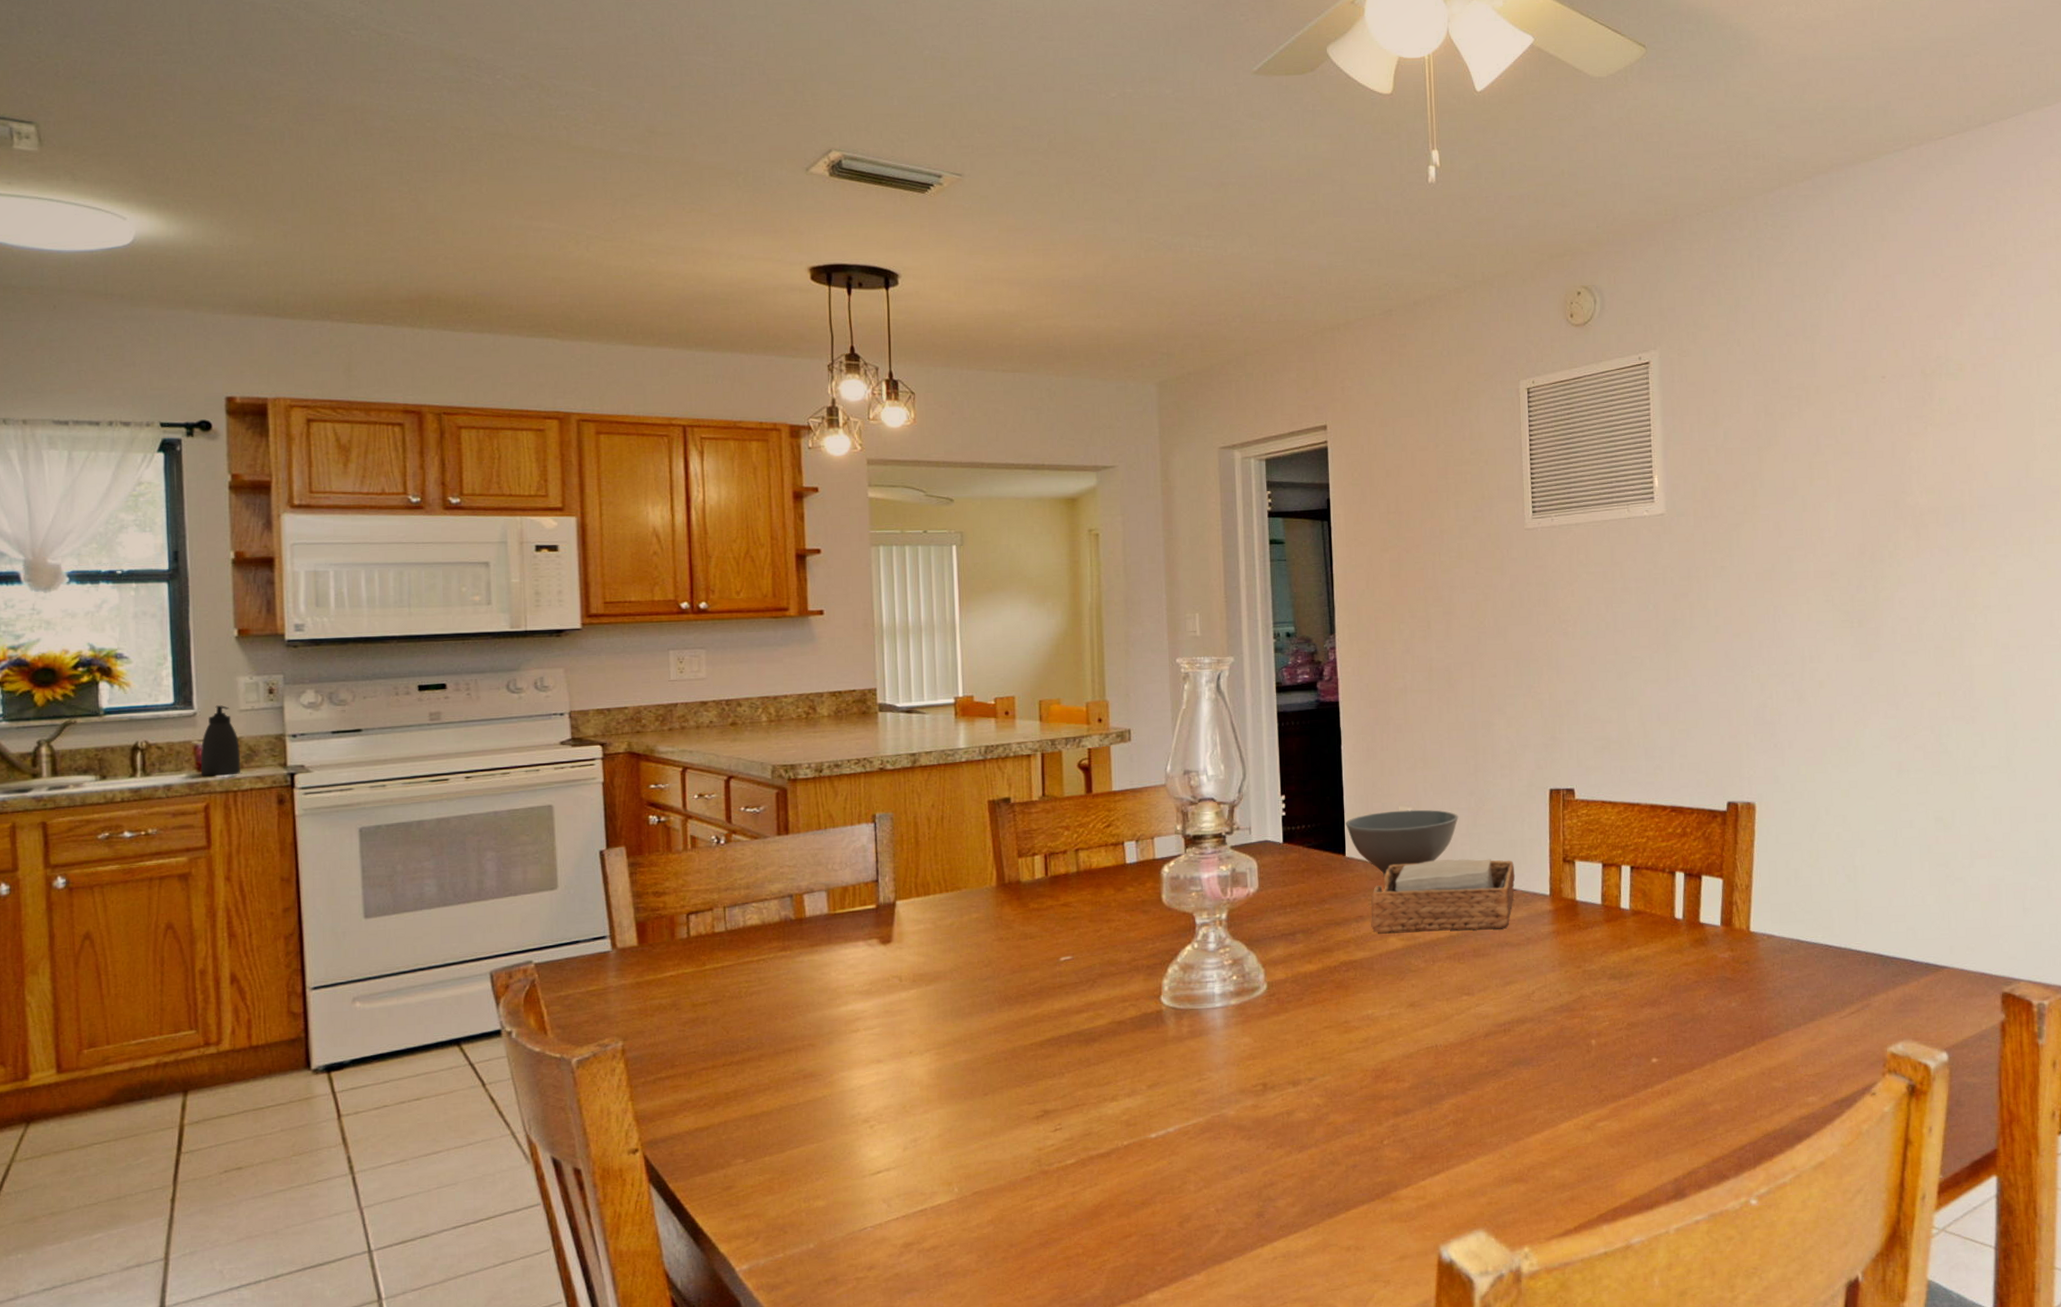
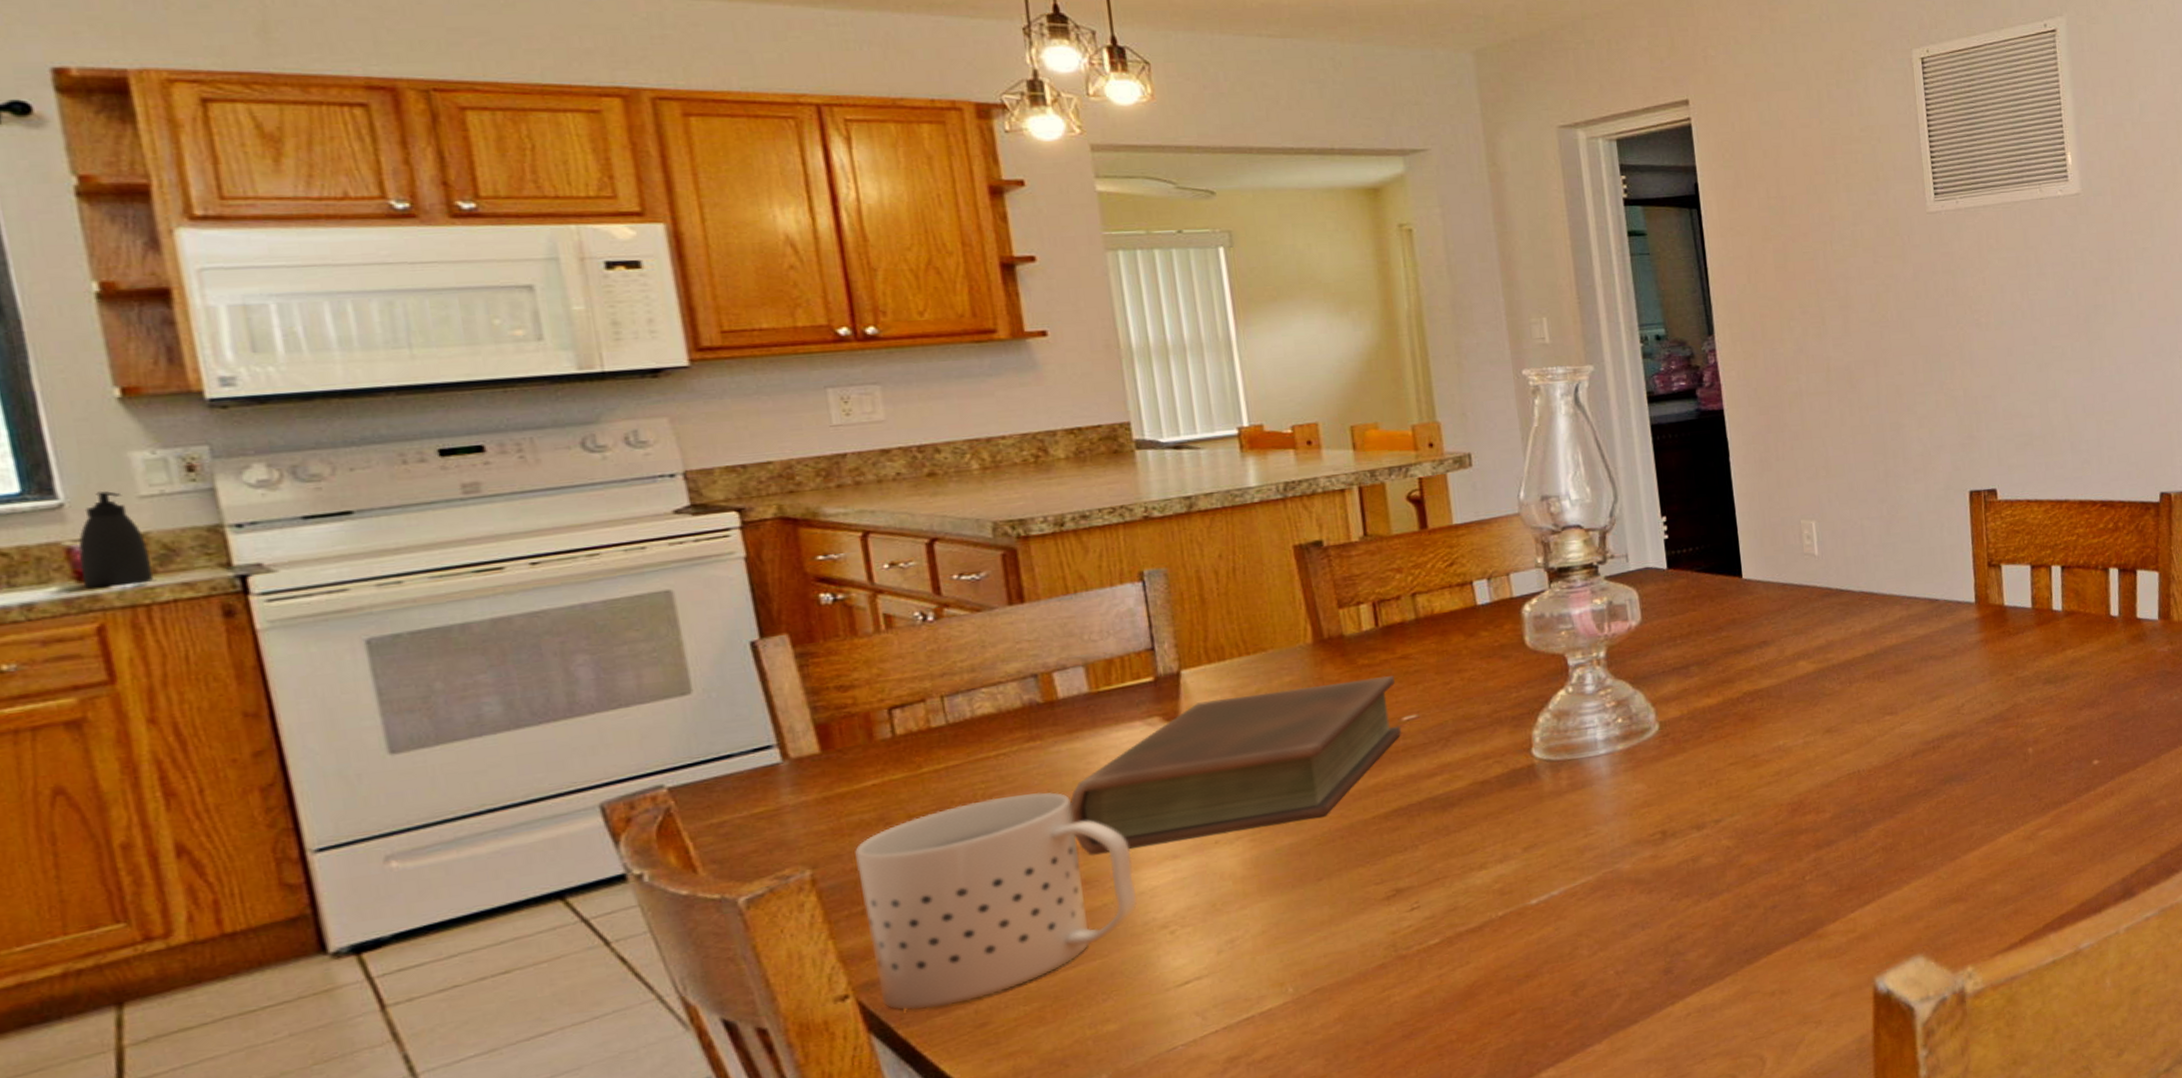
mug: none [653,995,849,1169] -> present [855,792,1138,1010]
book: none [806,919,1059,1052] -> present [1069,675,1402,854]
bowl: present [1346,809,1458,877] -> none [1740,521,1870,597]
napkin holder: present [1371,859,1516,933] -> none [1775,569,1937,658]

